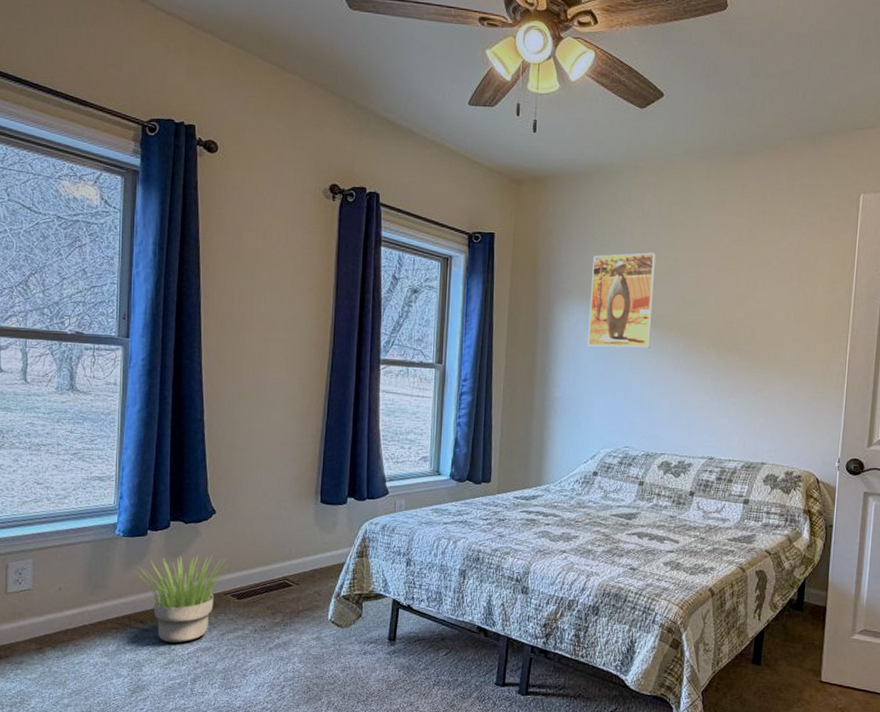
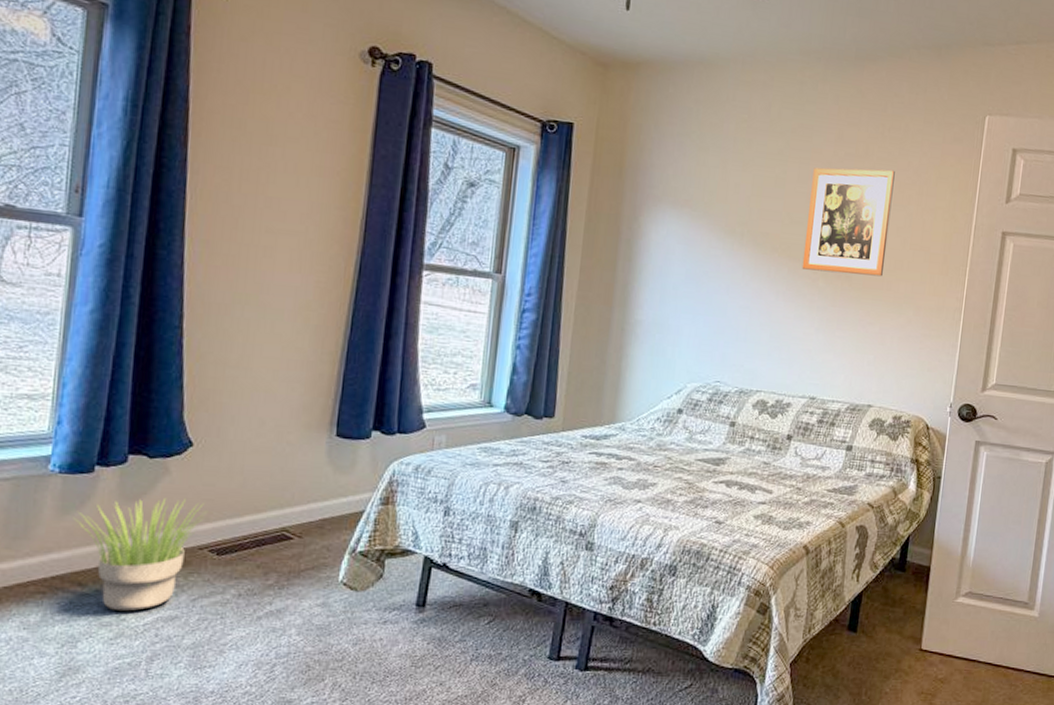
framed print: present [587,252,657,348] -> none [678,159,763,270]
wall art: none [696,251,777,347] -> present [801,167,895,277]

